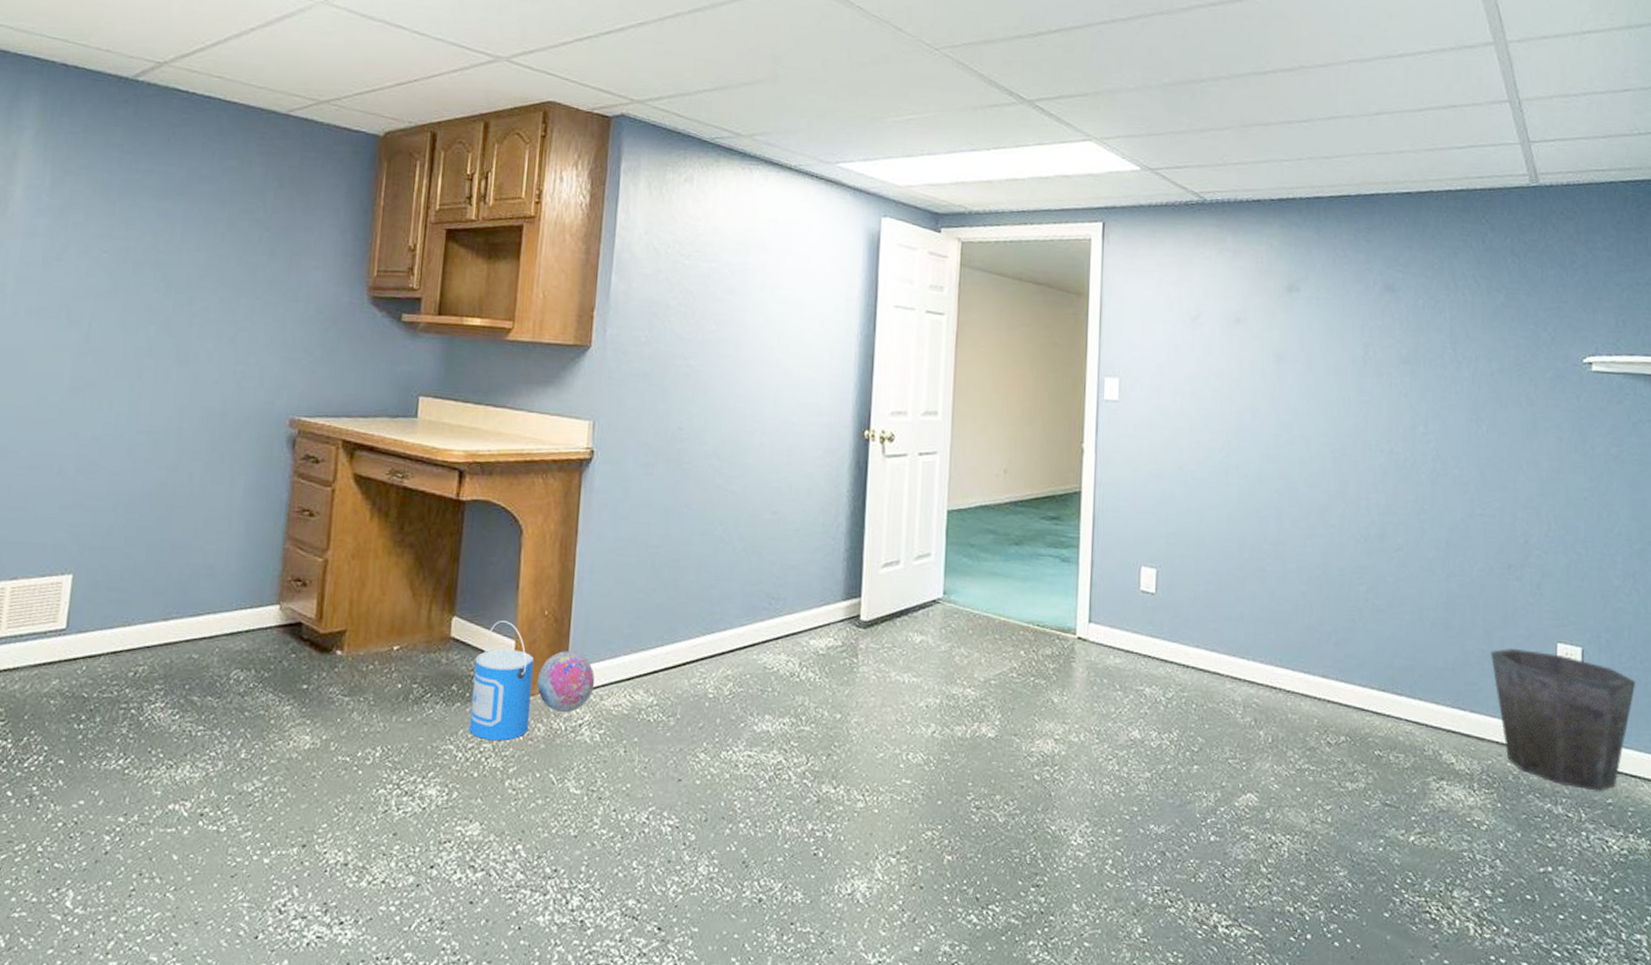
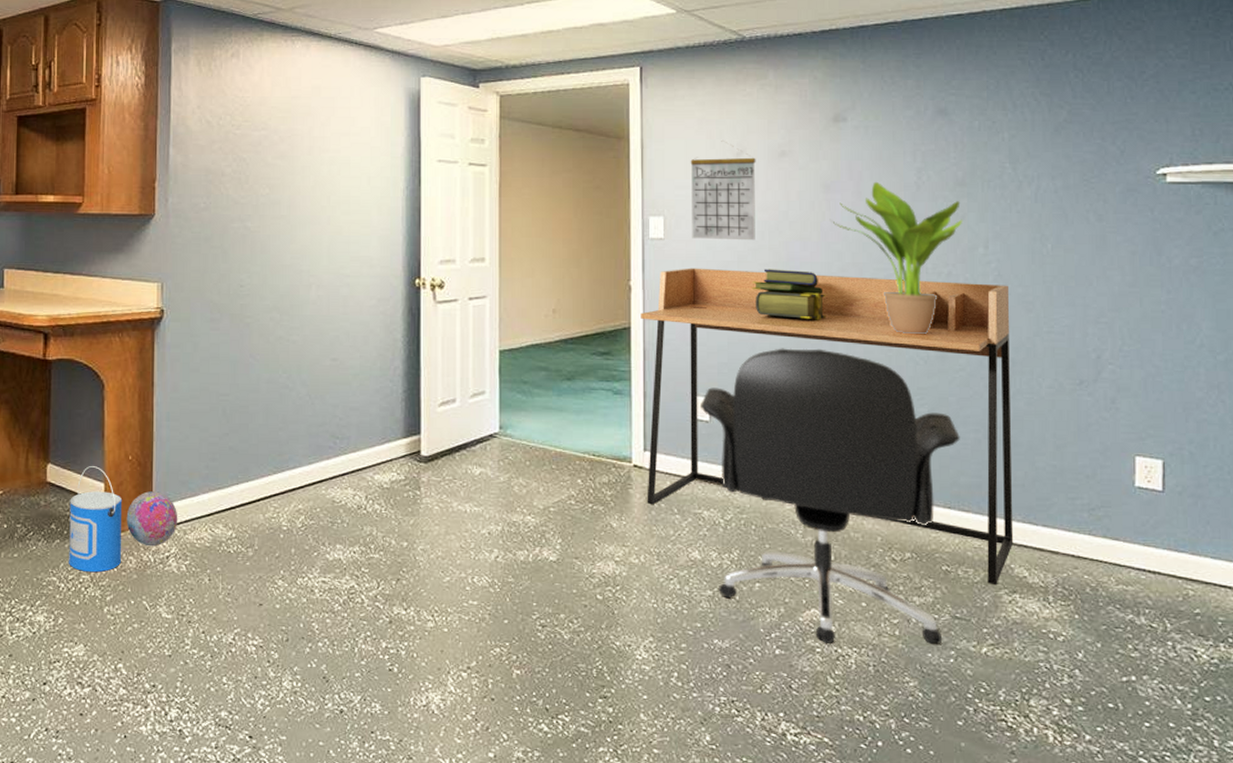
desk: none [1089,432,1445,772] -> present [641,268,1014,586]
calendar: none [1146,303,1212,408] -> present [690,141,756,241]
office chair: none [1146,520,1396,832] -> present [699,348,960,645]
stack of books: none [1202,437,1274,493] -> present [752,269,826,320]
potted plant: none [1282,354,1406,512] -> present [832,181,963,335]
waste bin: present [1490,648,1636,791] -> none [1062,462,1224,602]

